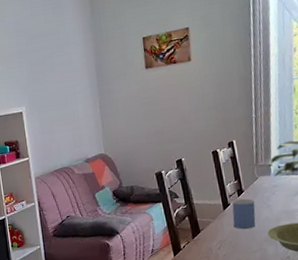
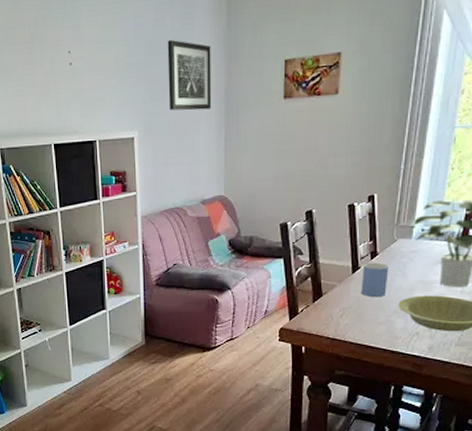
wall art: none [43,30,86,87] -> present [167,40,212,111]

